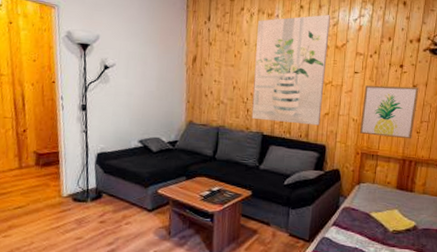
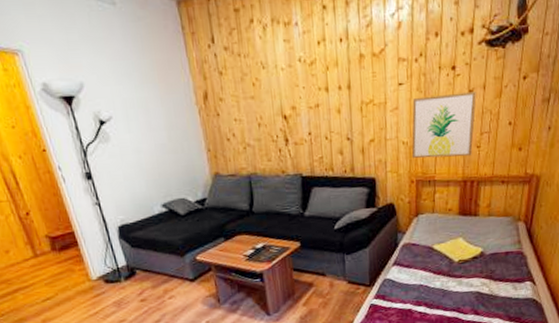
wall art: present [251,14,330,126] -> none [274,13,366,160]

